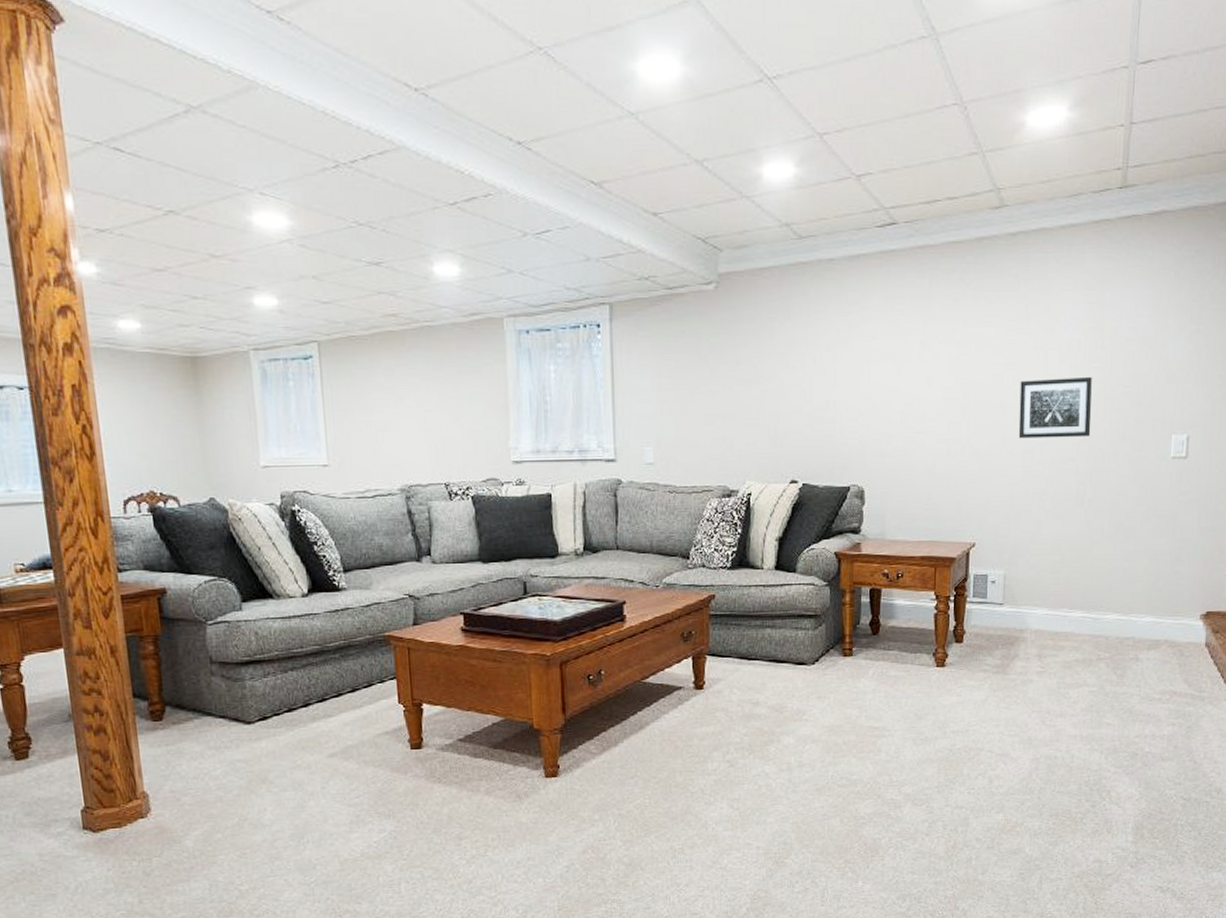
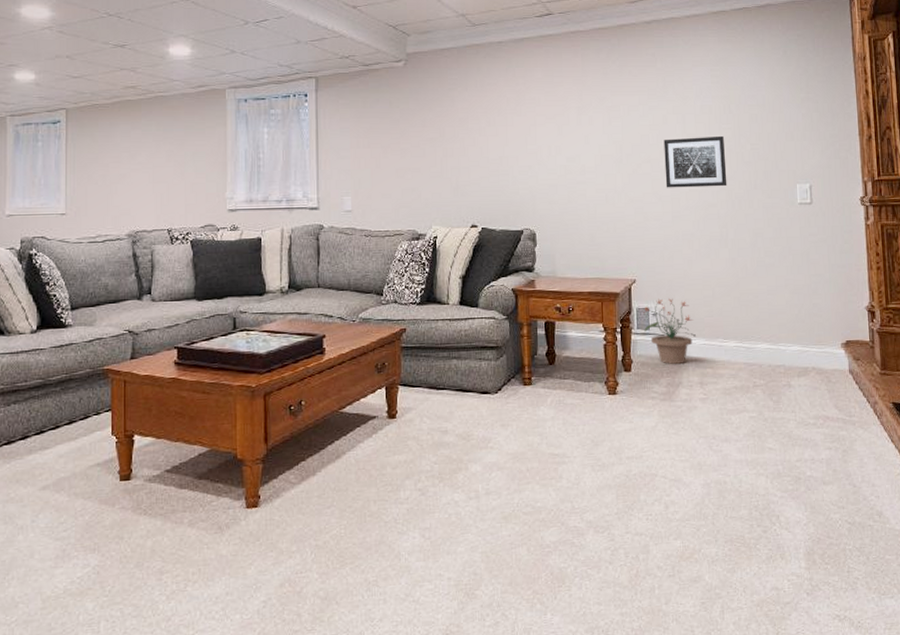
potted plant: none [981,564,1038,636] -> present [643,298,696,365]

